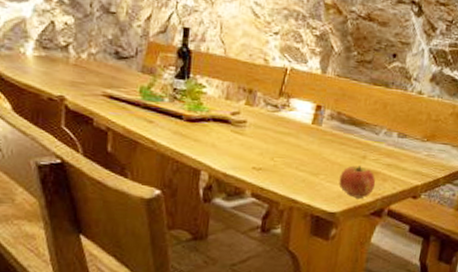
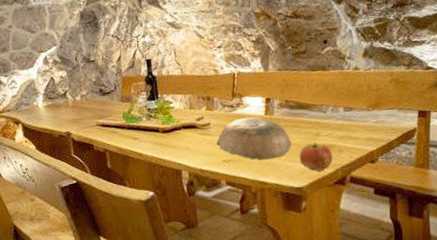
bowl: none [249,122,335,175] -> present [216,117,292,160]

